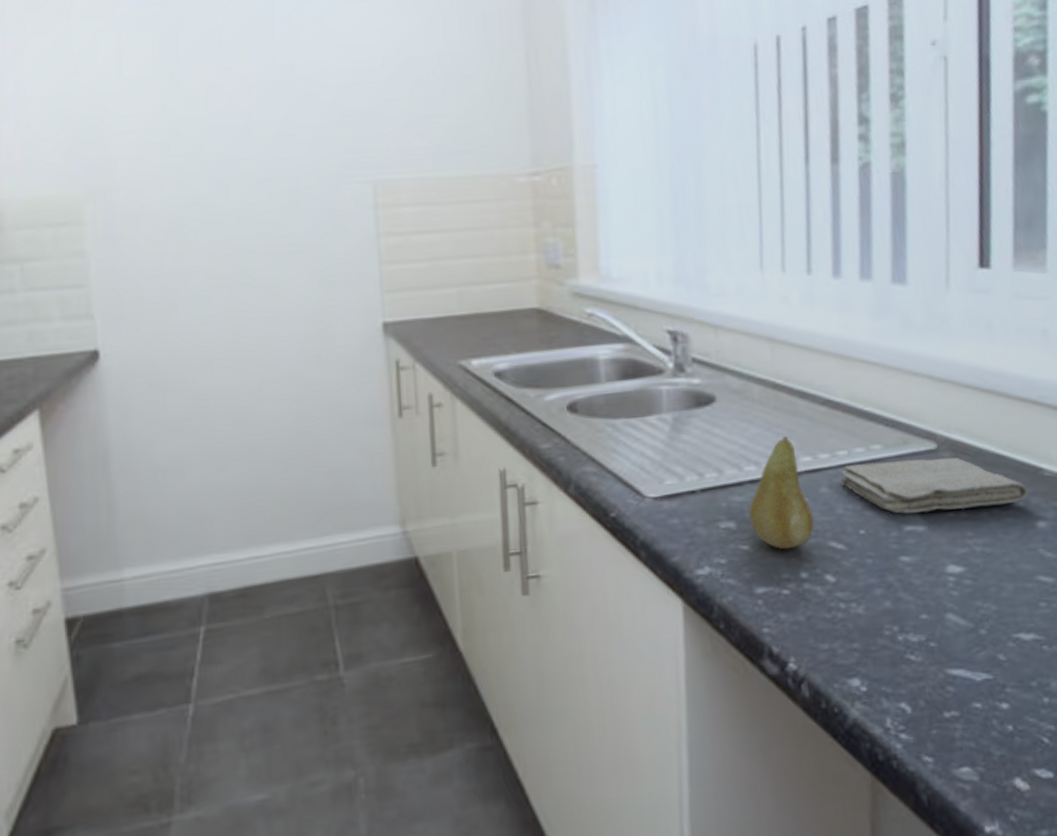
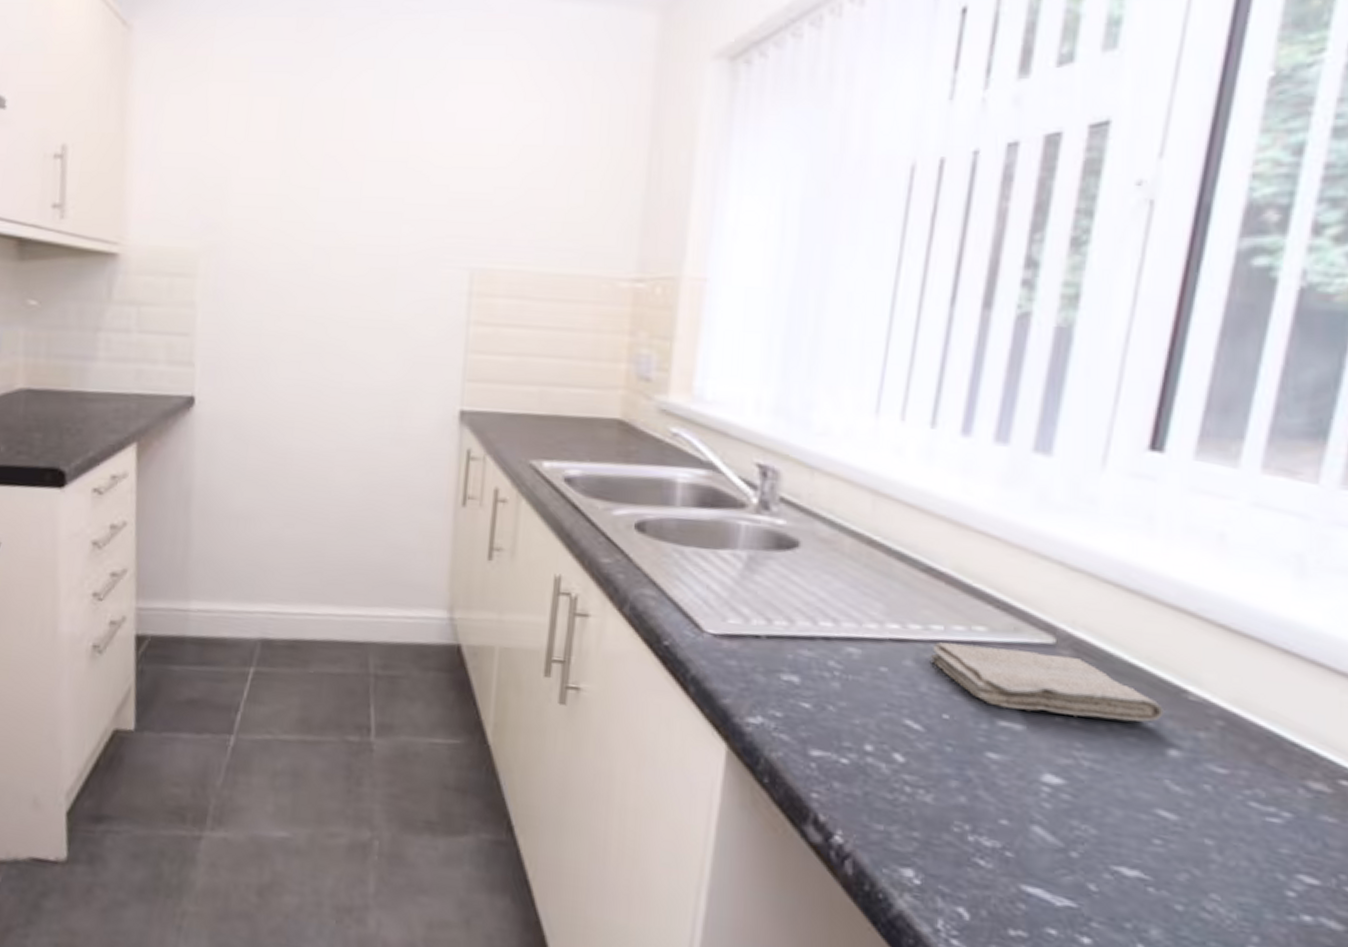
fruit: present [748,436,815,550] -> none [815,598,891,718]

